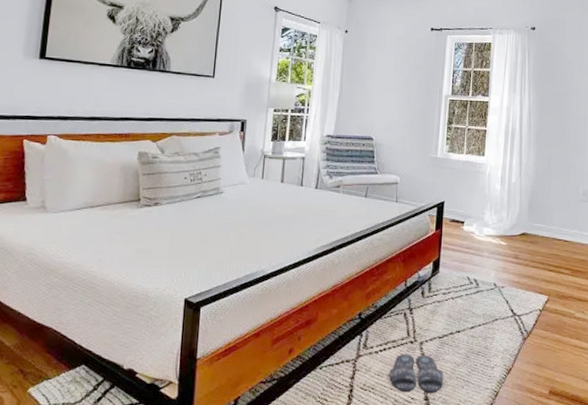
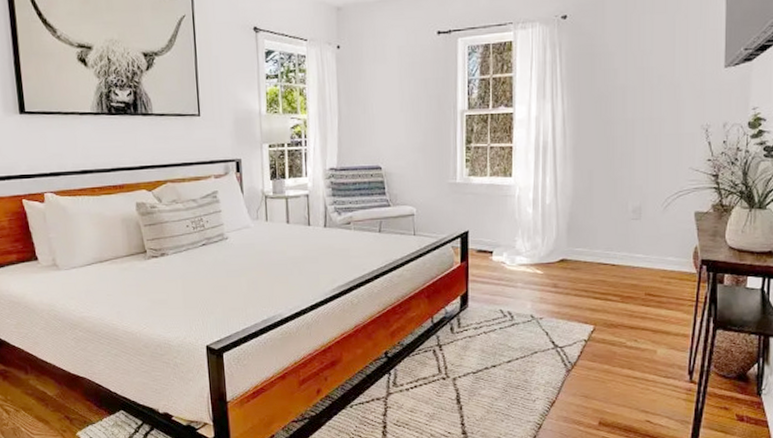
slippers: present [389,354,443,393] -> none [423,390,481,427]

